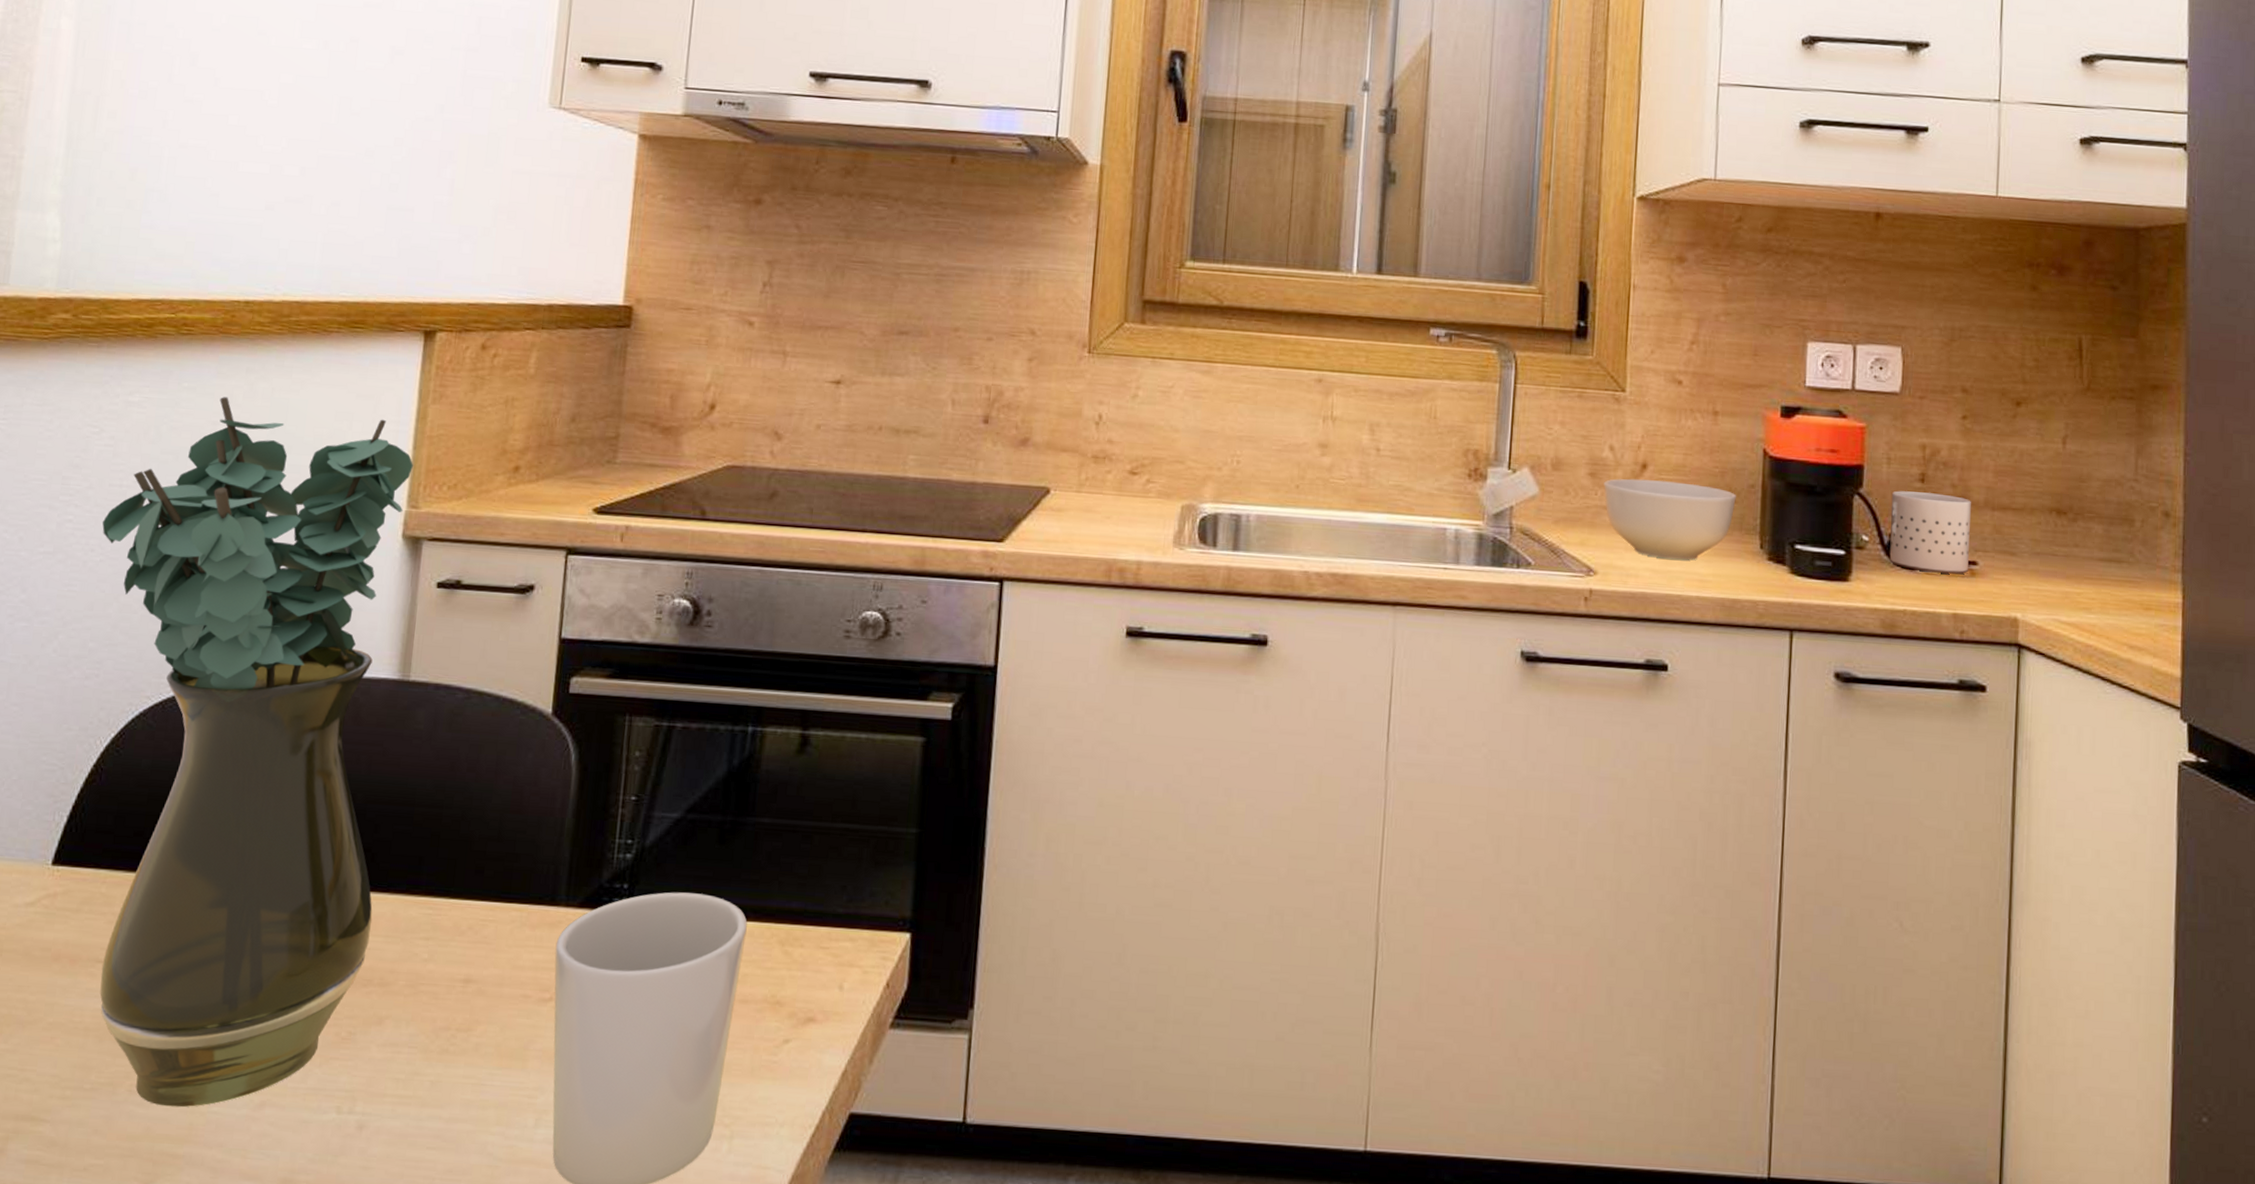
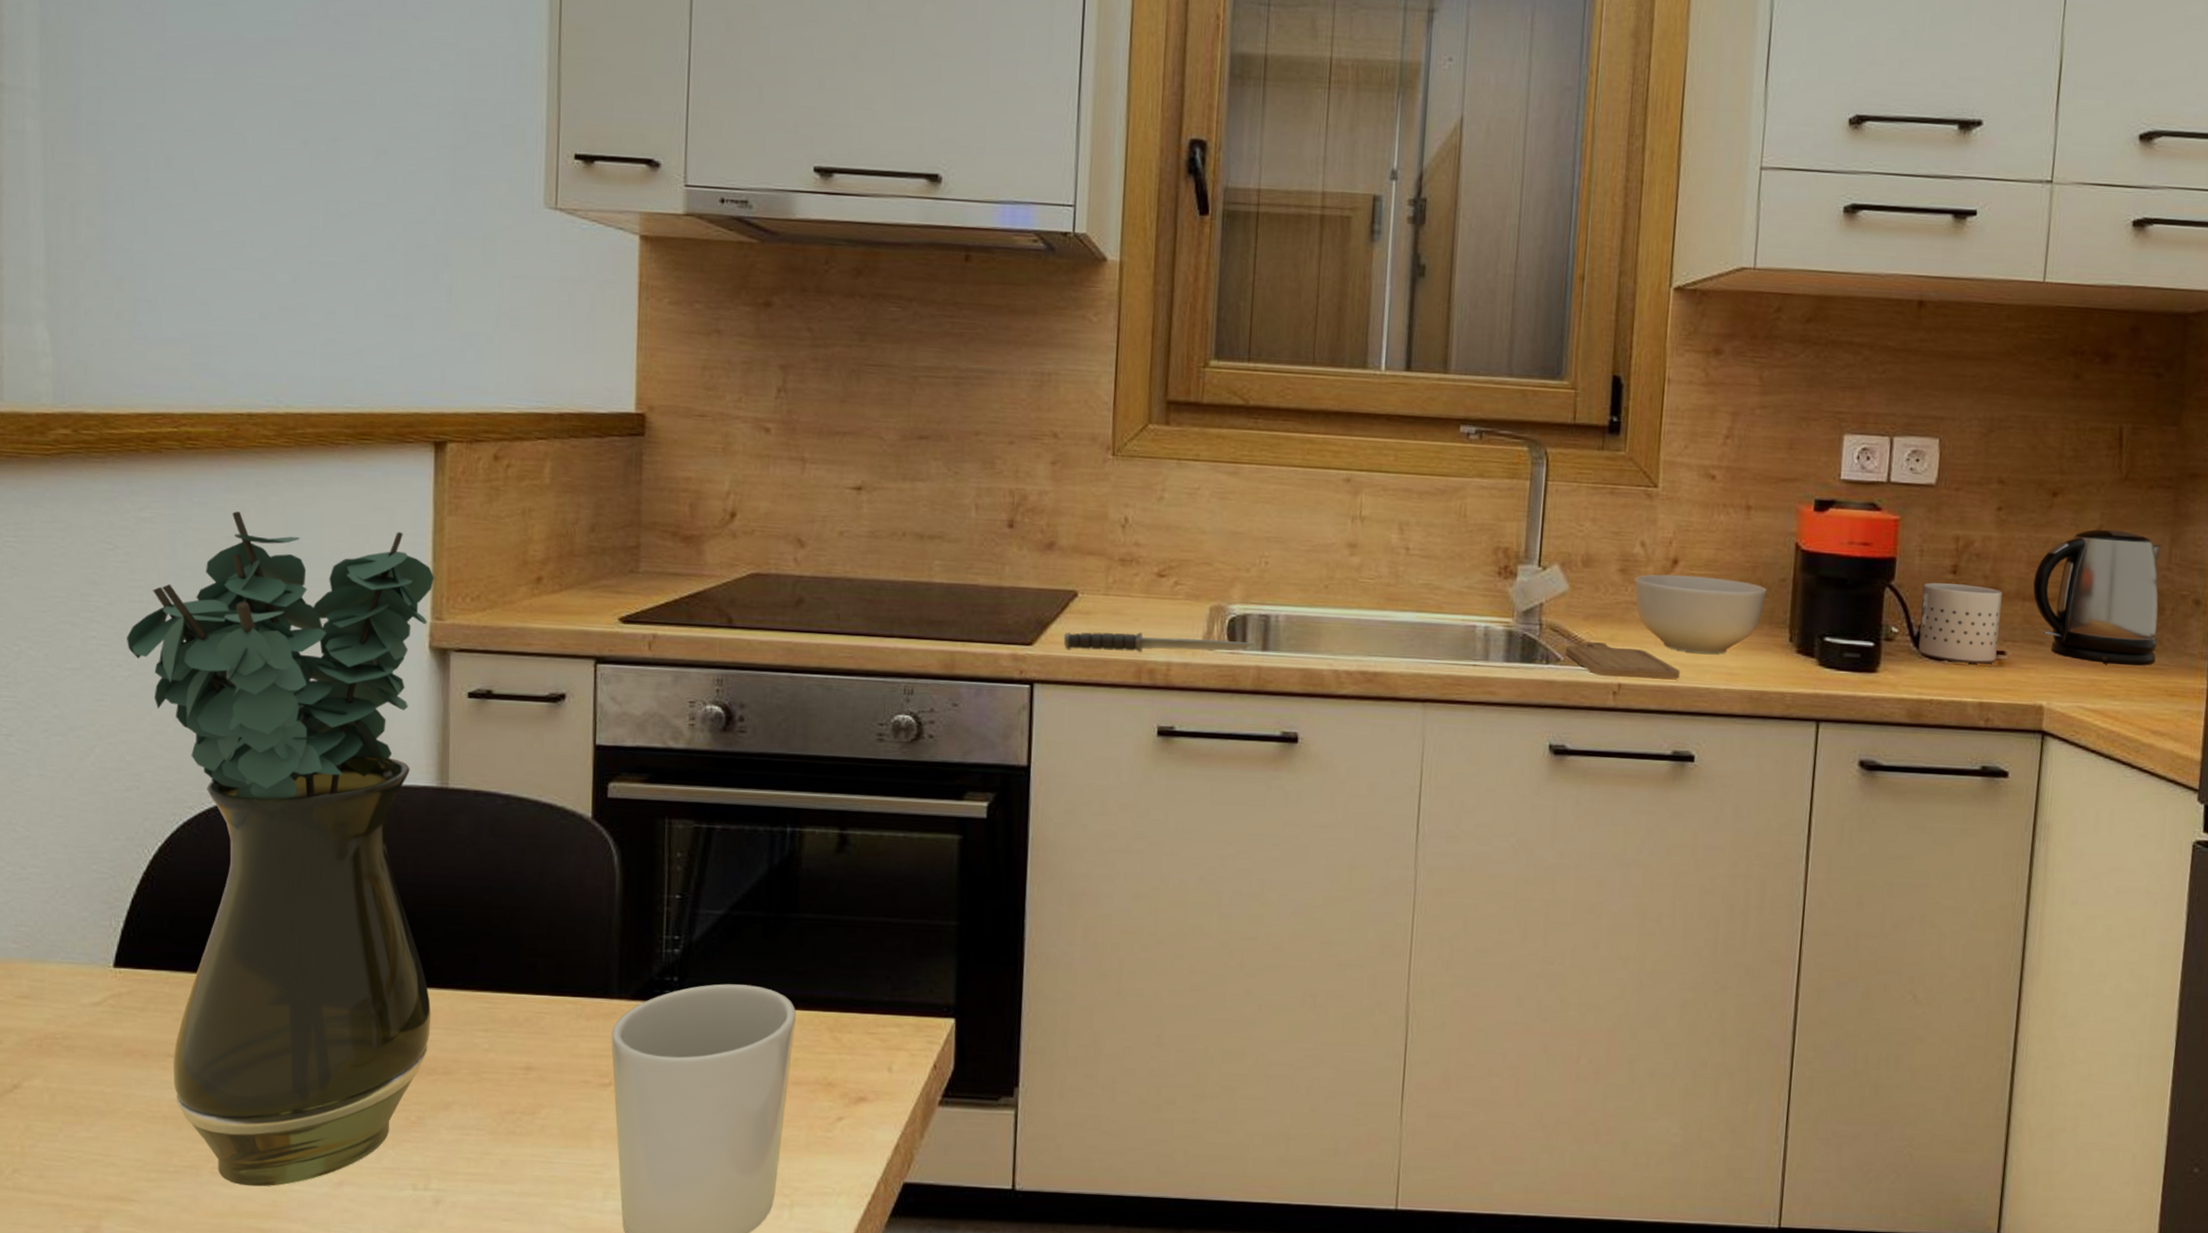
knife: none [1034,529,1227,552] -> present [1063,631,1256,653]
chopping board: none [1536,546,1652,586] -> present [1566,642,1681,680]
kettle: none [2002,439,2129,578] -> present [2033,529,2161,666]

